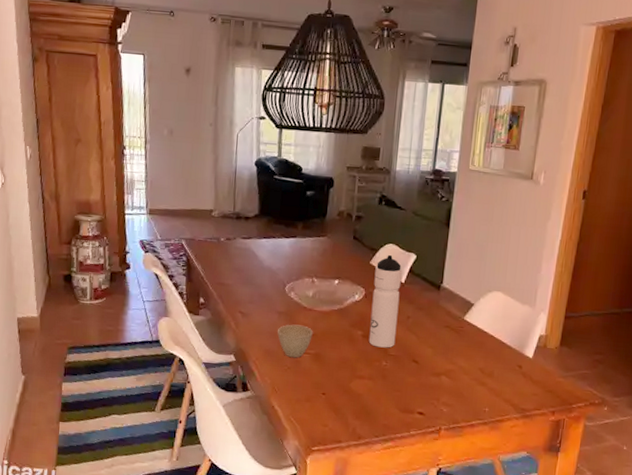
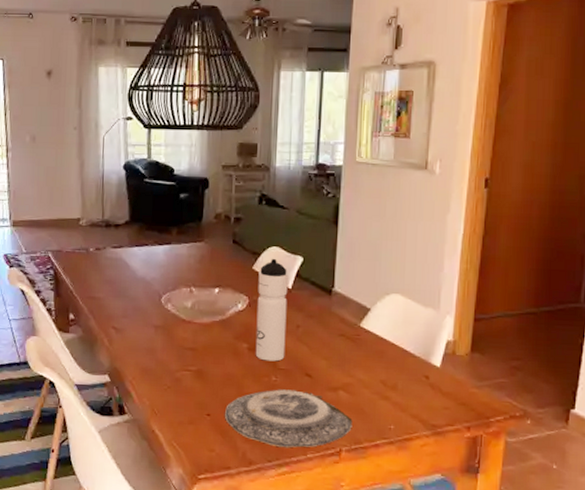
cup: present [277,324,313,358] -> none [155,339,193,376]
plate: none [338,373,452,426] -> present [225,389,353,448]

